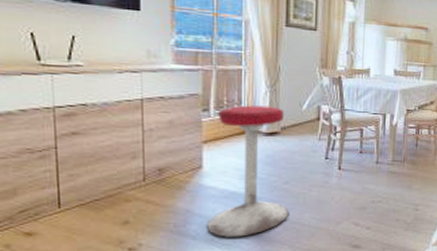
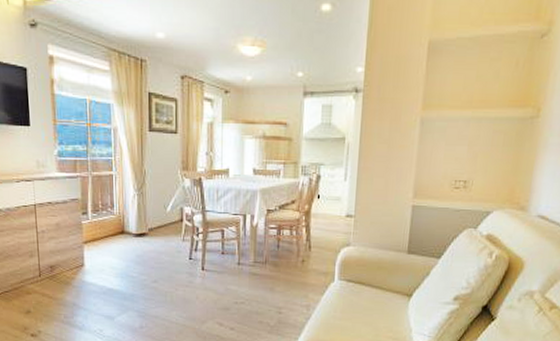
stool: present [207,105,289,237] -> none [90,208,159,330]

